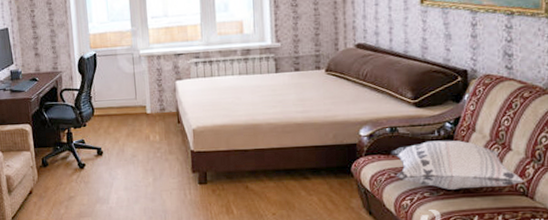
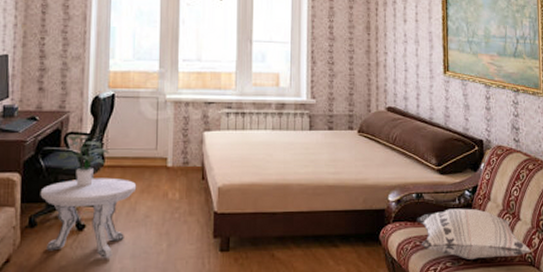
side table: none [47,125,123,190] -> present [40,177,137,258]
potted plant: none [57,90,98,133] -> present [57,134,110,186]

